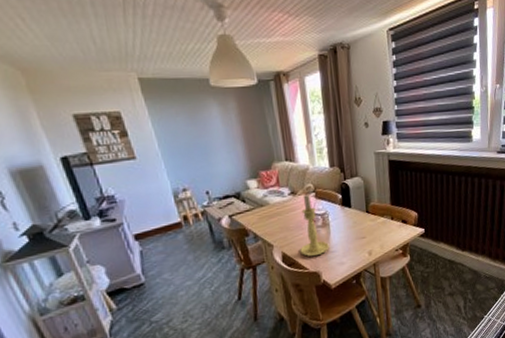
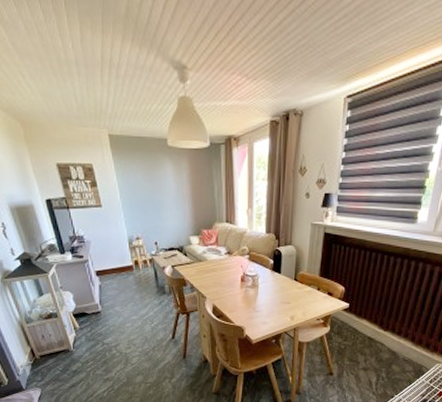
candle holder: present [300,193,329,257] -> none [229,255,255,313]

